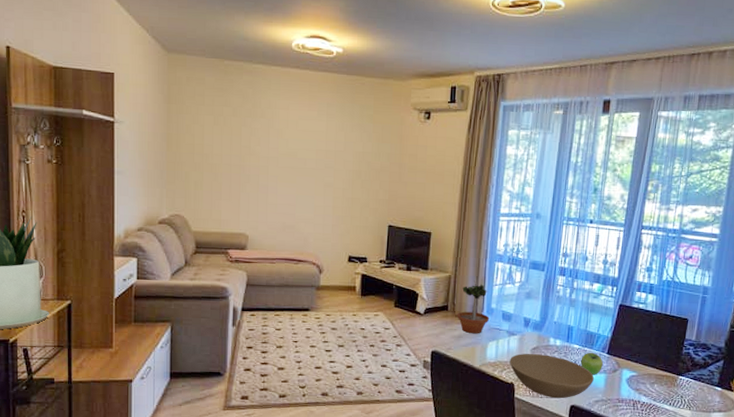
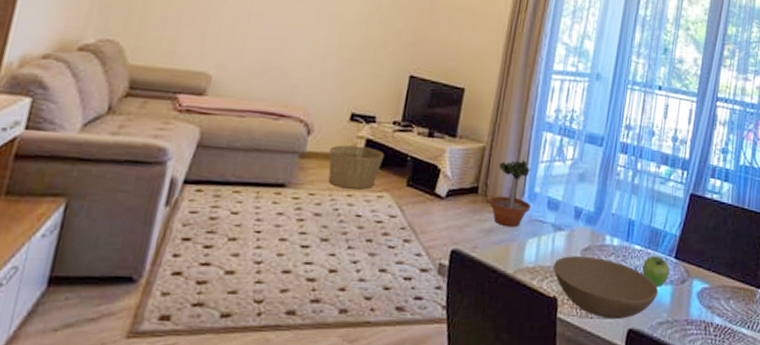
basket: none [336,279,376,311] -> present [328,145,385,190]

